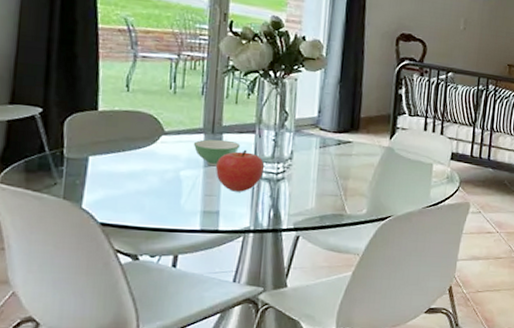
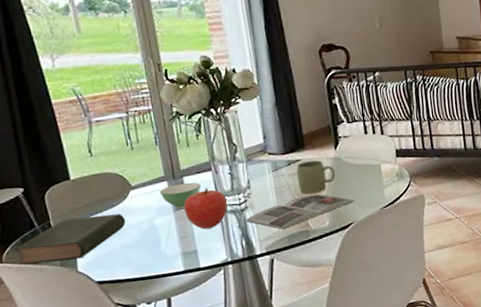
book: none [15,150,149,195] -> present [14,214,126,265]
magazine: none [278,178,398,208] -> present [245,193,355,229]
mug: none [343,145,385,179] -> present [296,160,336,195]

